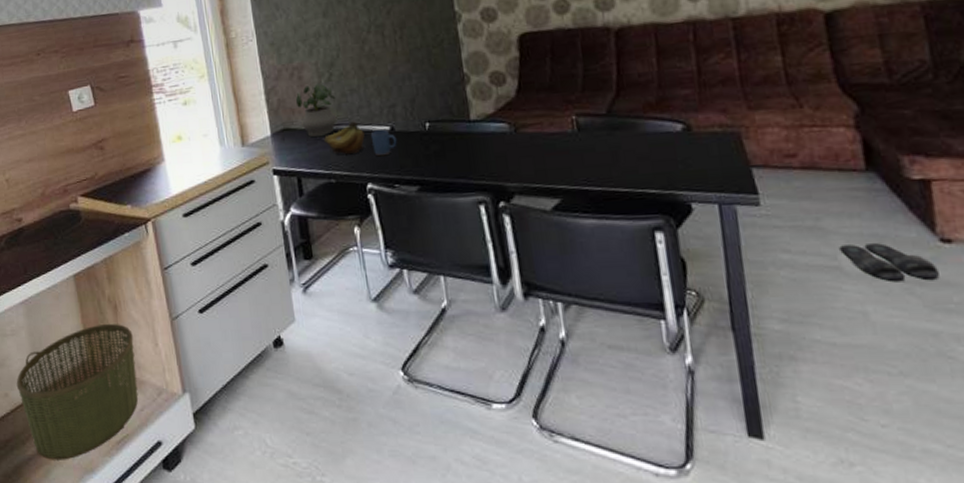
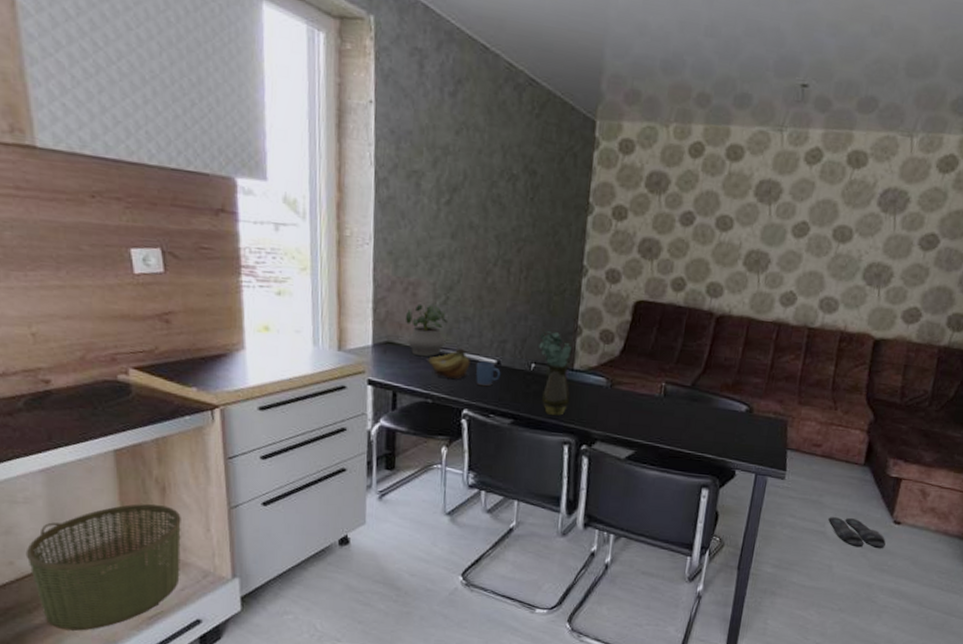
vase: none [427,83,475,174] -> present [539,328,571,416]

